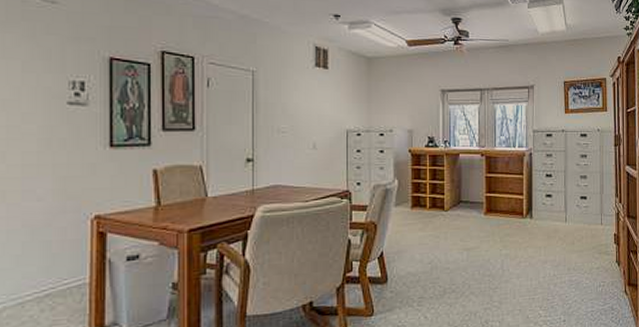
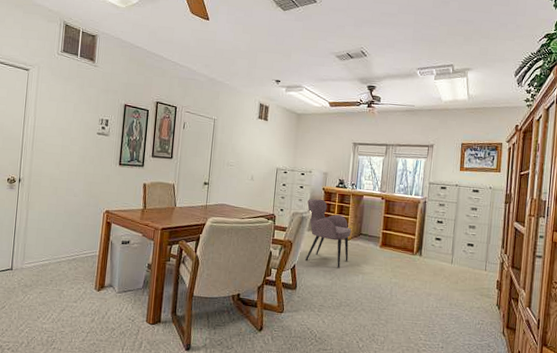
armchair: none [391,163,450,248] -> present [305,198,352,269]

